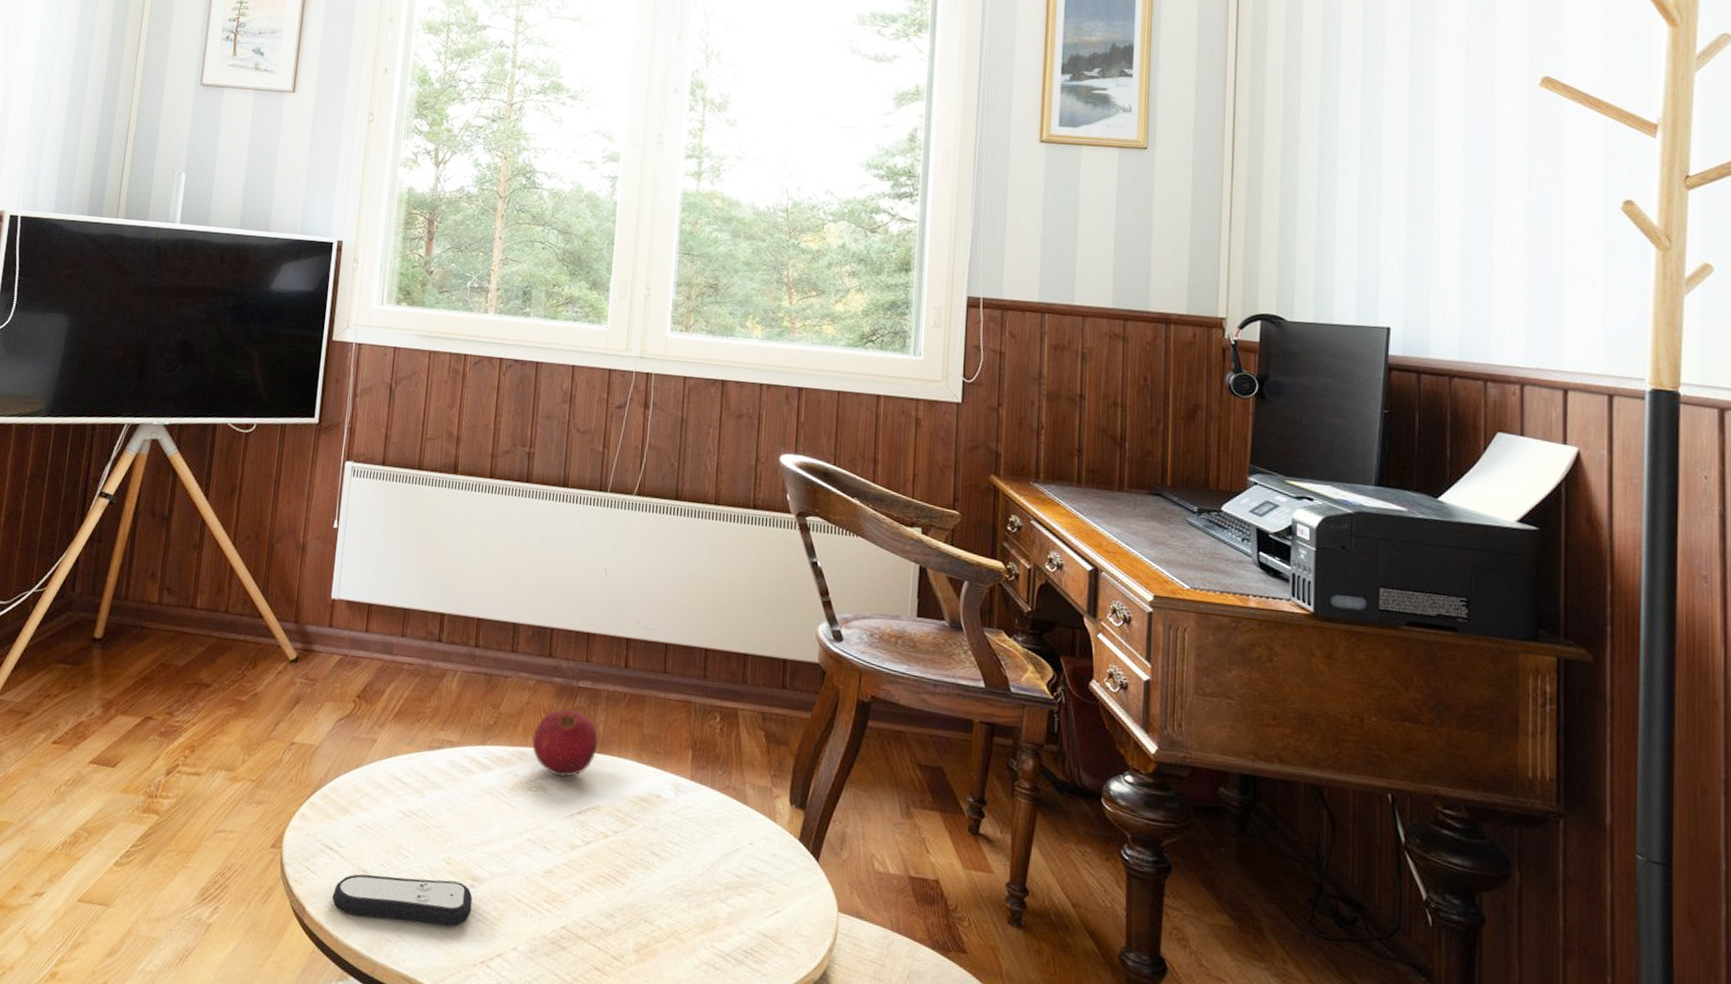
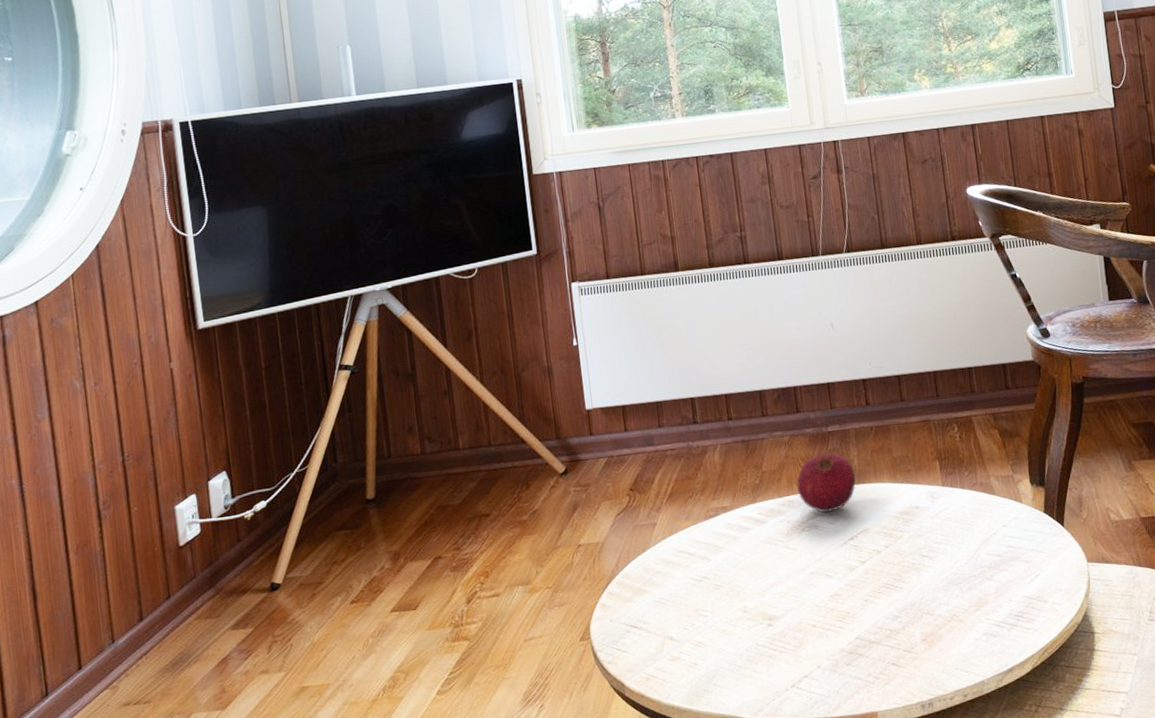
remote control: present [332,874,473,927] -> none [646,624,774,679]

